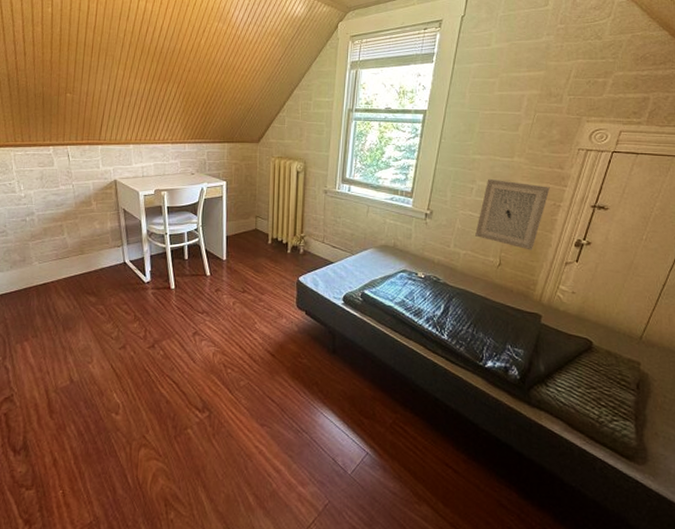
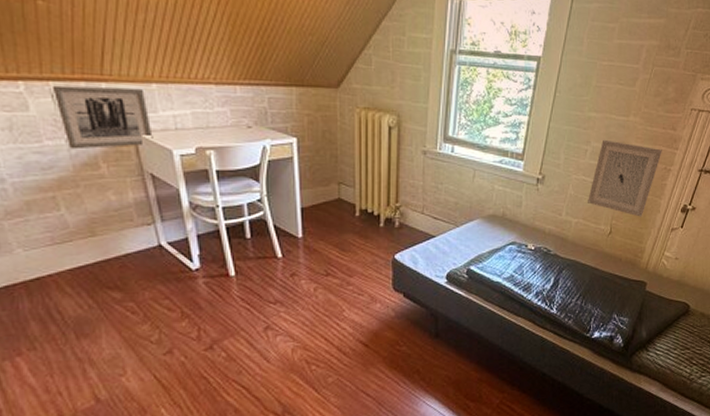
wall art: none [68,148,128,192] -> present [51,85,153,150]

